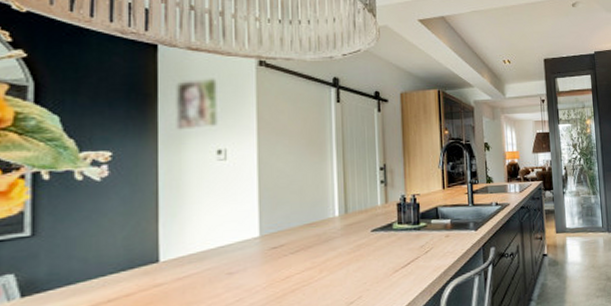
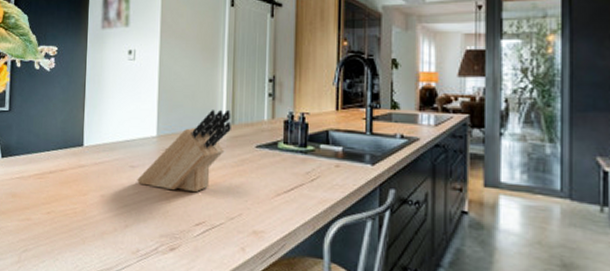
knife block: none [237,199,345,291] -> present [137,109,232,193]

